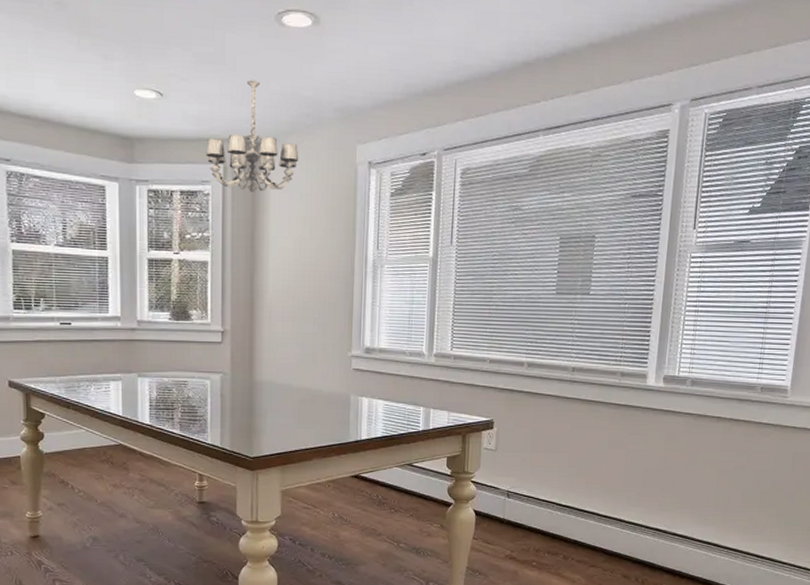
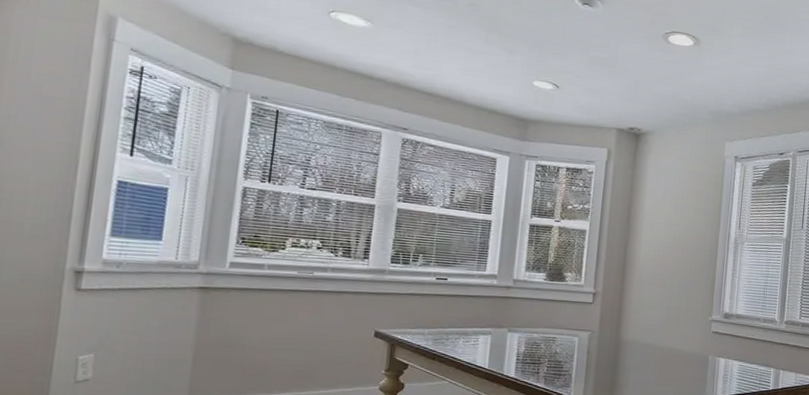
chandelier: present [206,79,299,196] -> none [593,82,676,176]

